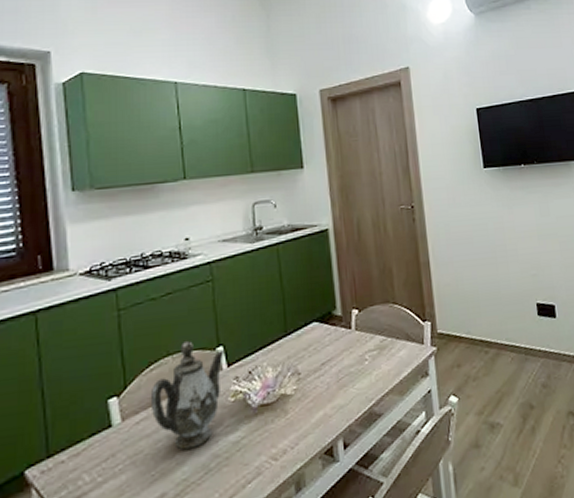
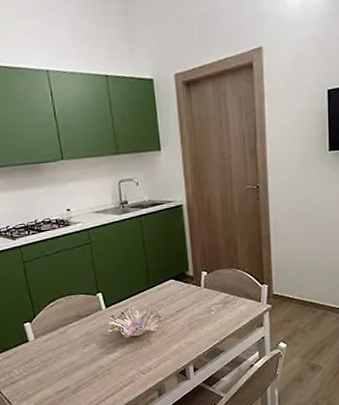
teapot: present [150,341,225,450] -> none [52,288,103,361]

